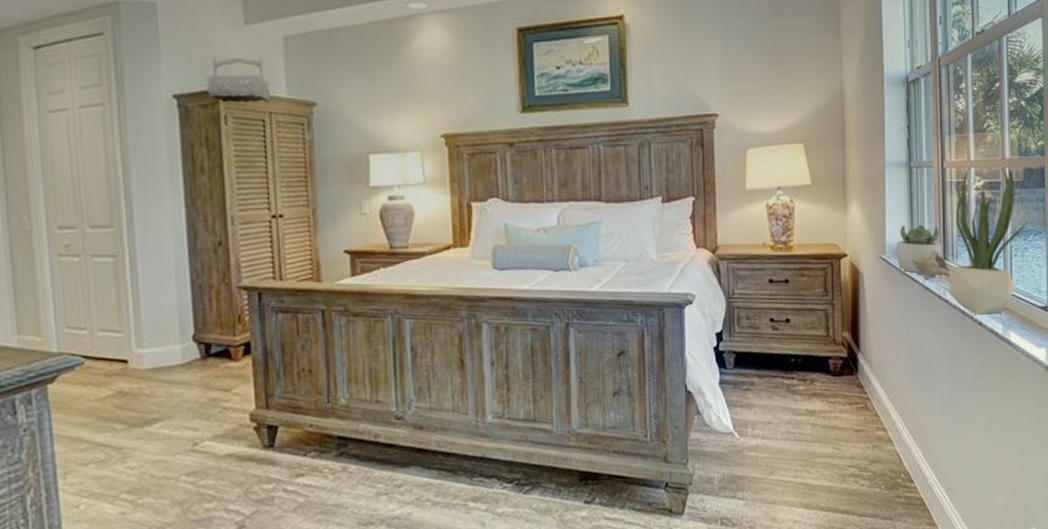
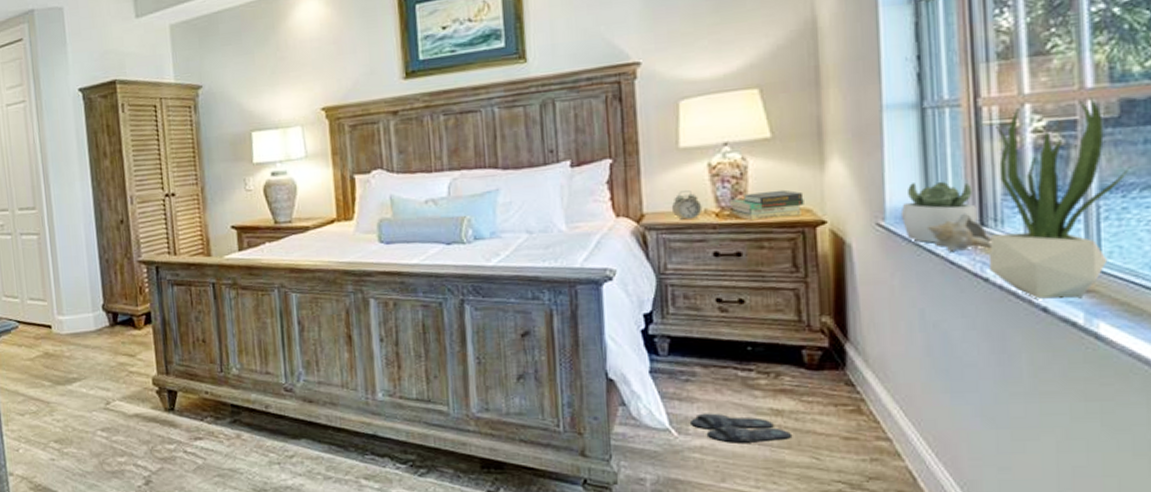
decorative basket: present [206,57,271,105] -> none [105,47,161,94]
alarm clock: none [738,226,762,251] -> present [671,190,703,220]
slippers: none [749,416,821,441] -> present [691,413,793,443]
books: none [780,228,833,253] -> present [728,189,804,221]

